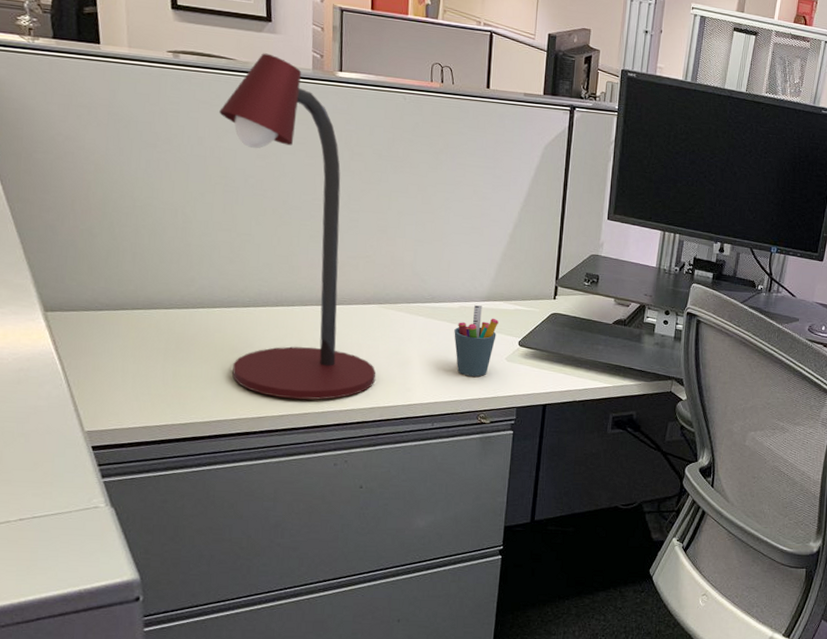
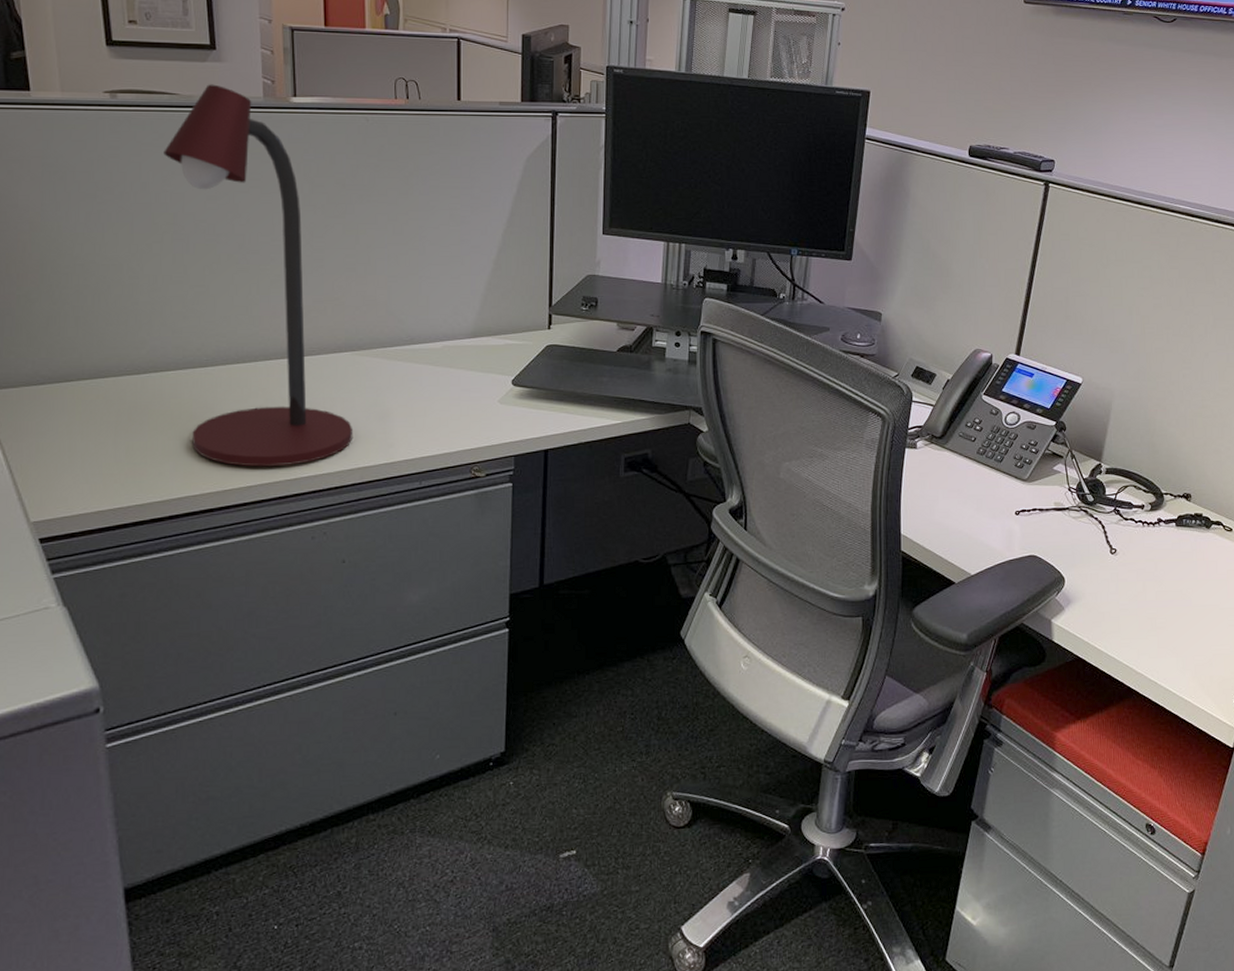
pen holder: present [454,305,499,377] -> none [438,343,487,424]

